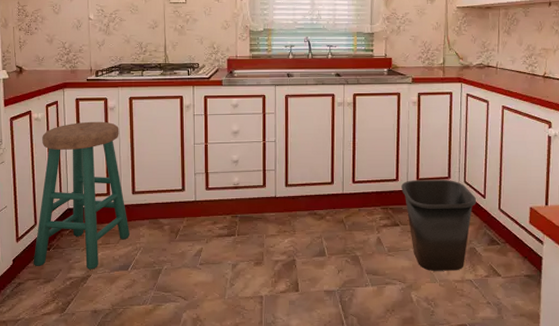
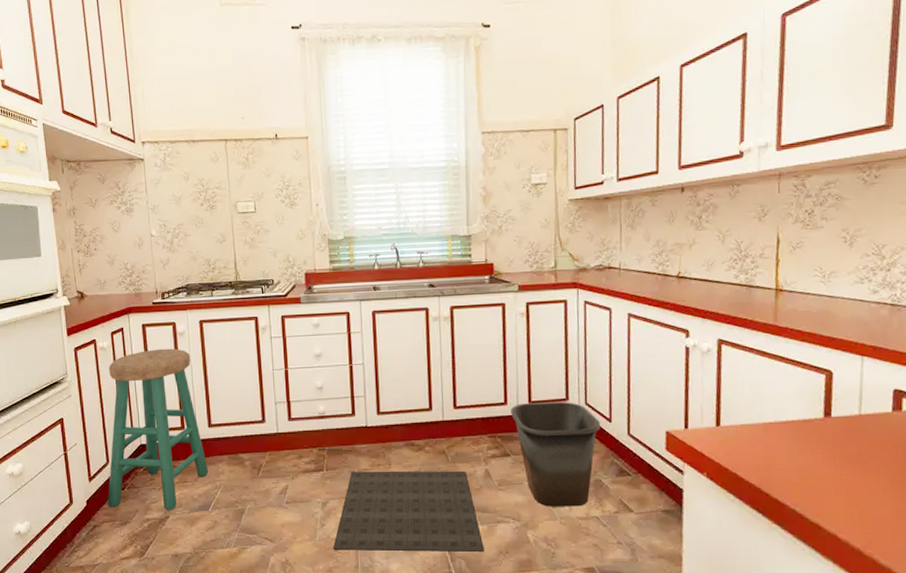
doormat: none [241,237,374,310] -> present [333,471,485,552]

